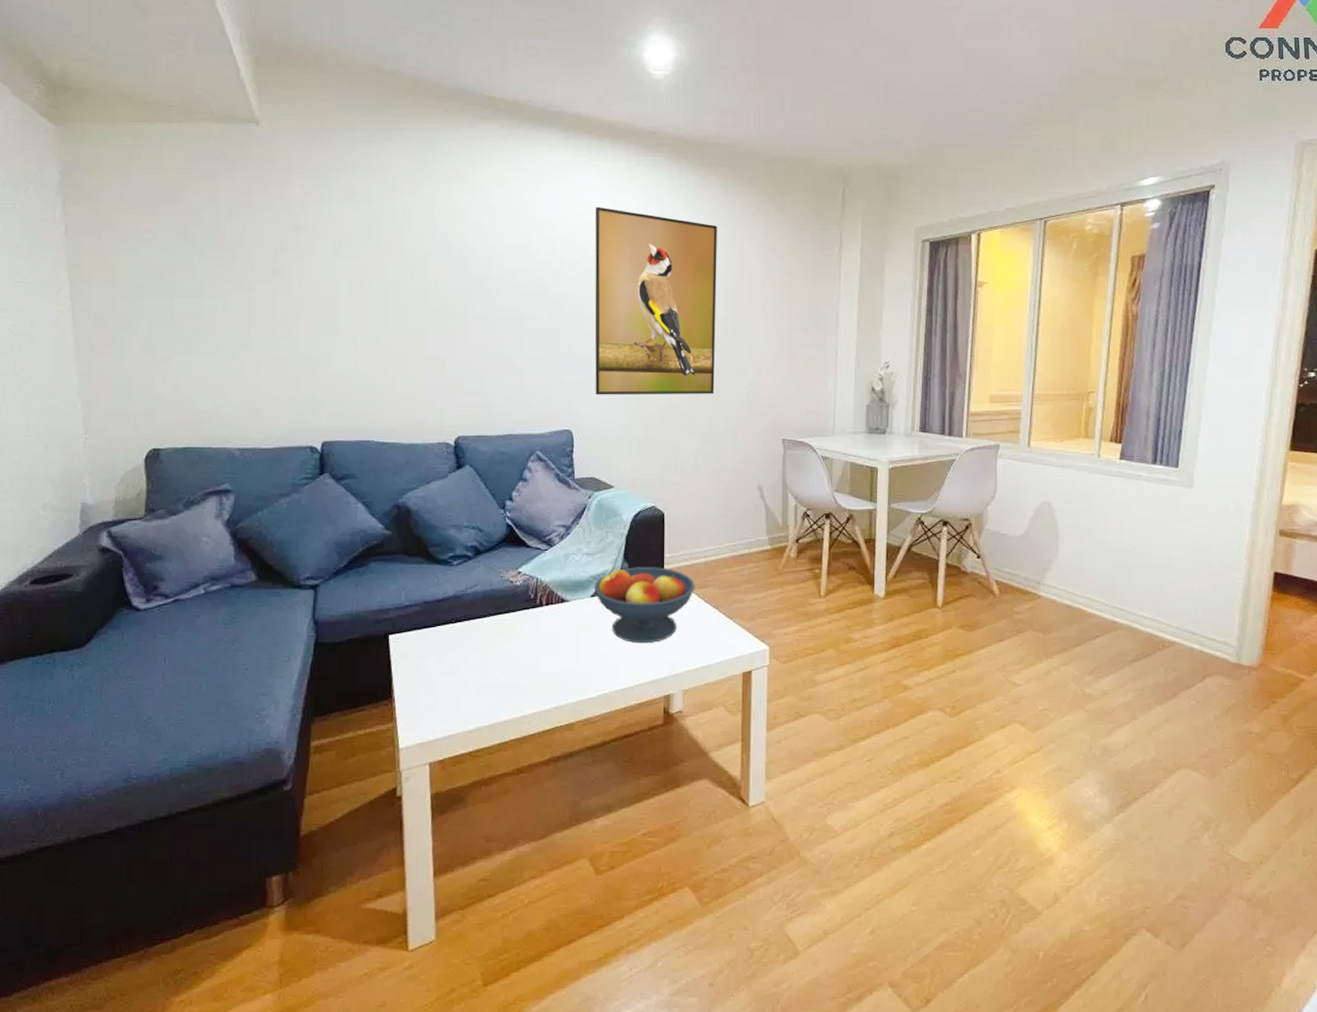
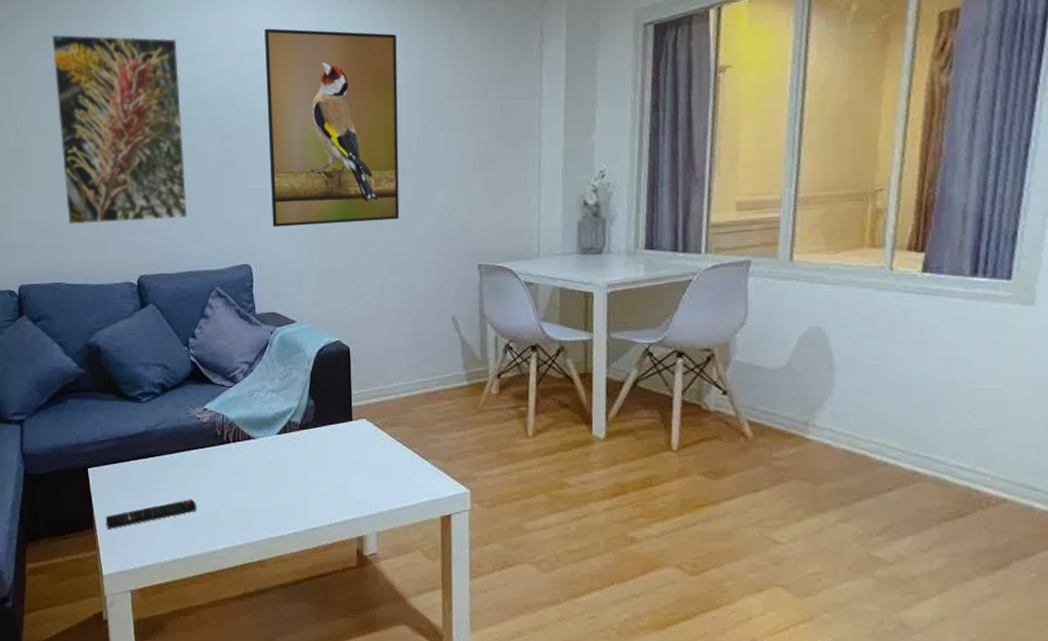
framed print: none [374,187,511,382] -> present [51,33,188,224]
remote control: none [405,664,505,699] -> present [105,499,196,529]
fruit bowl: present [593,567,695,644] -> none [279,404,386,483]

